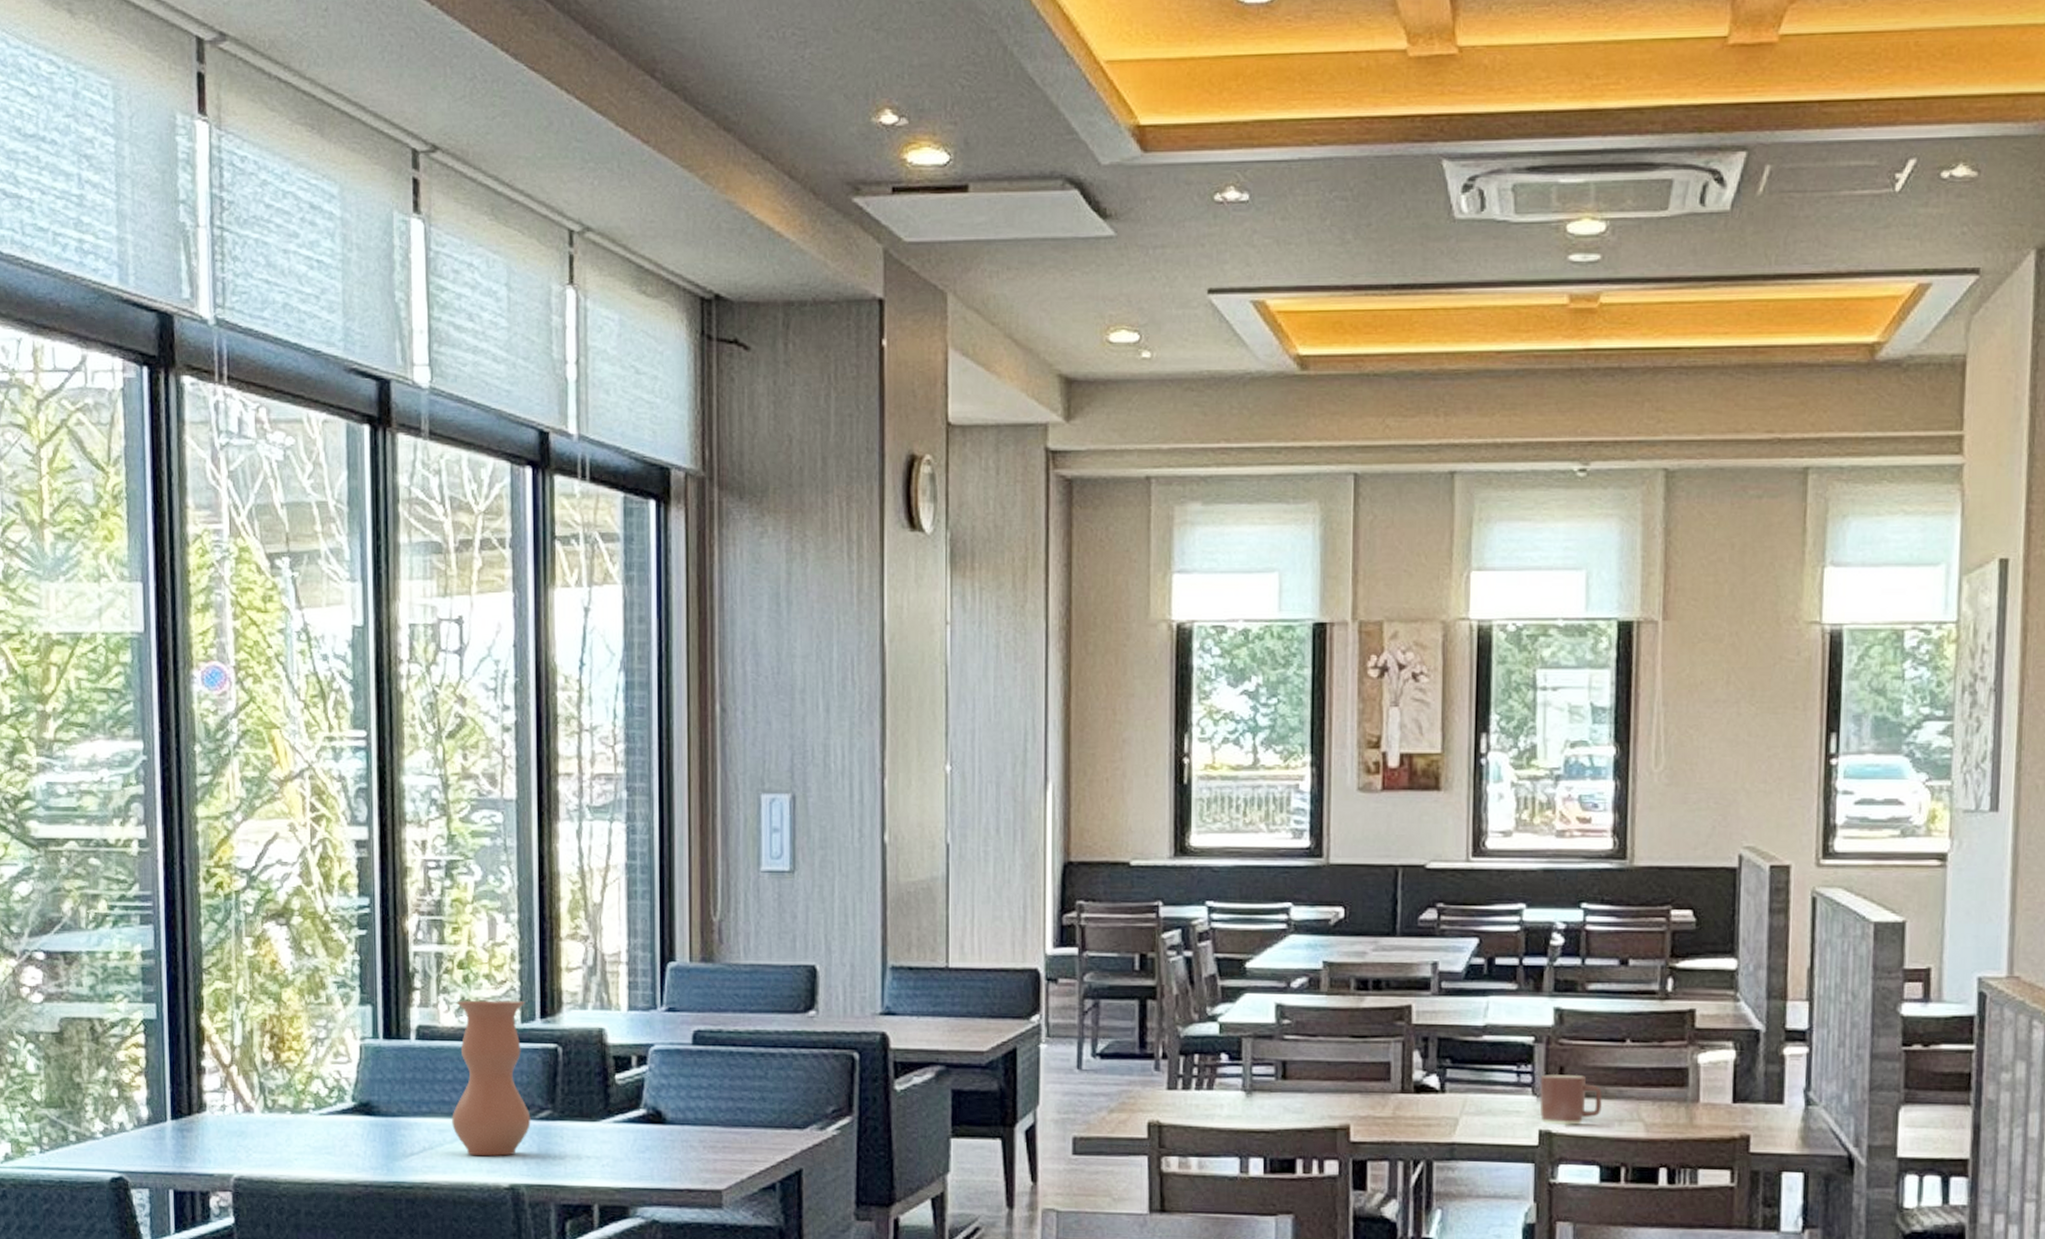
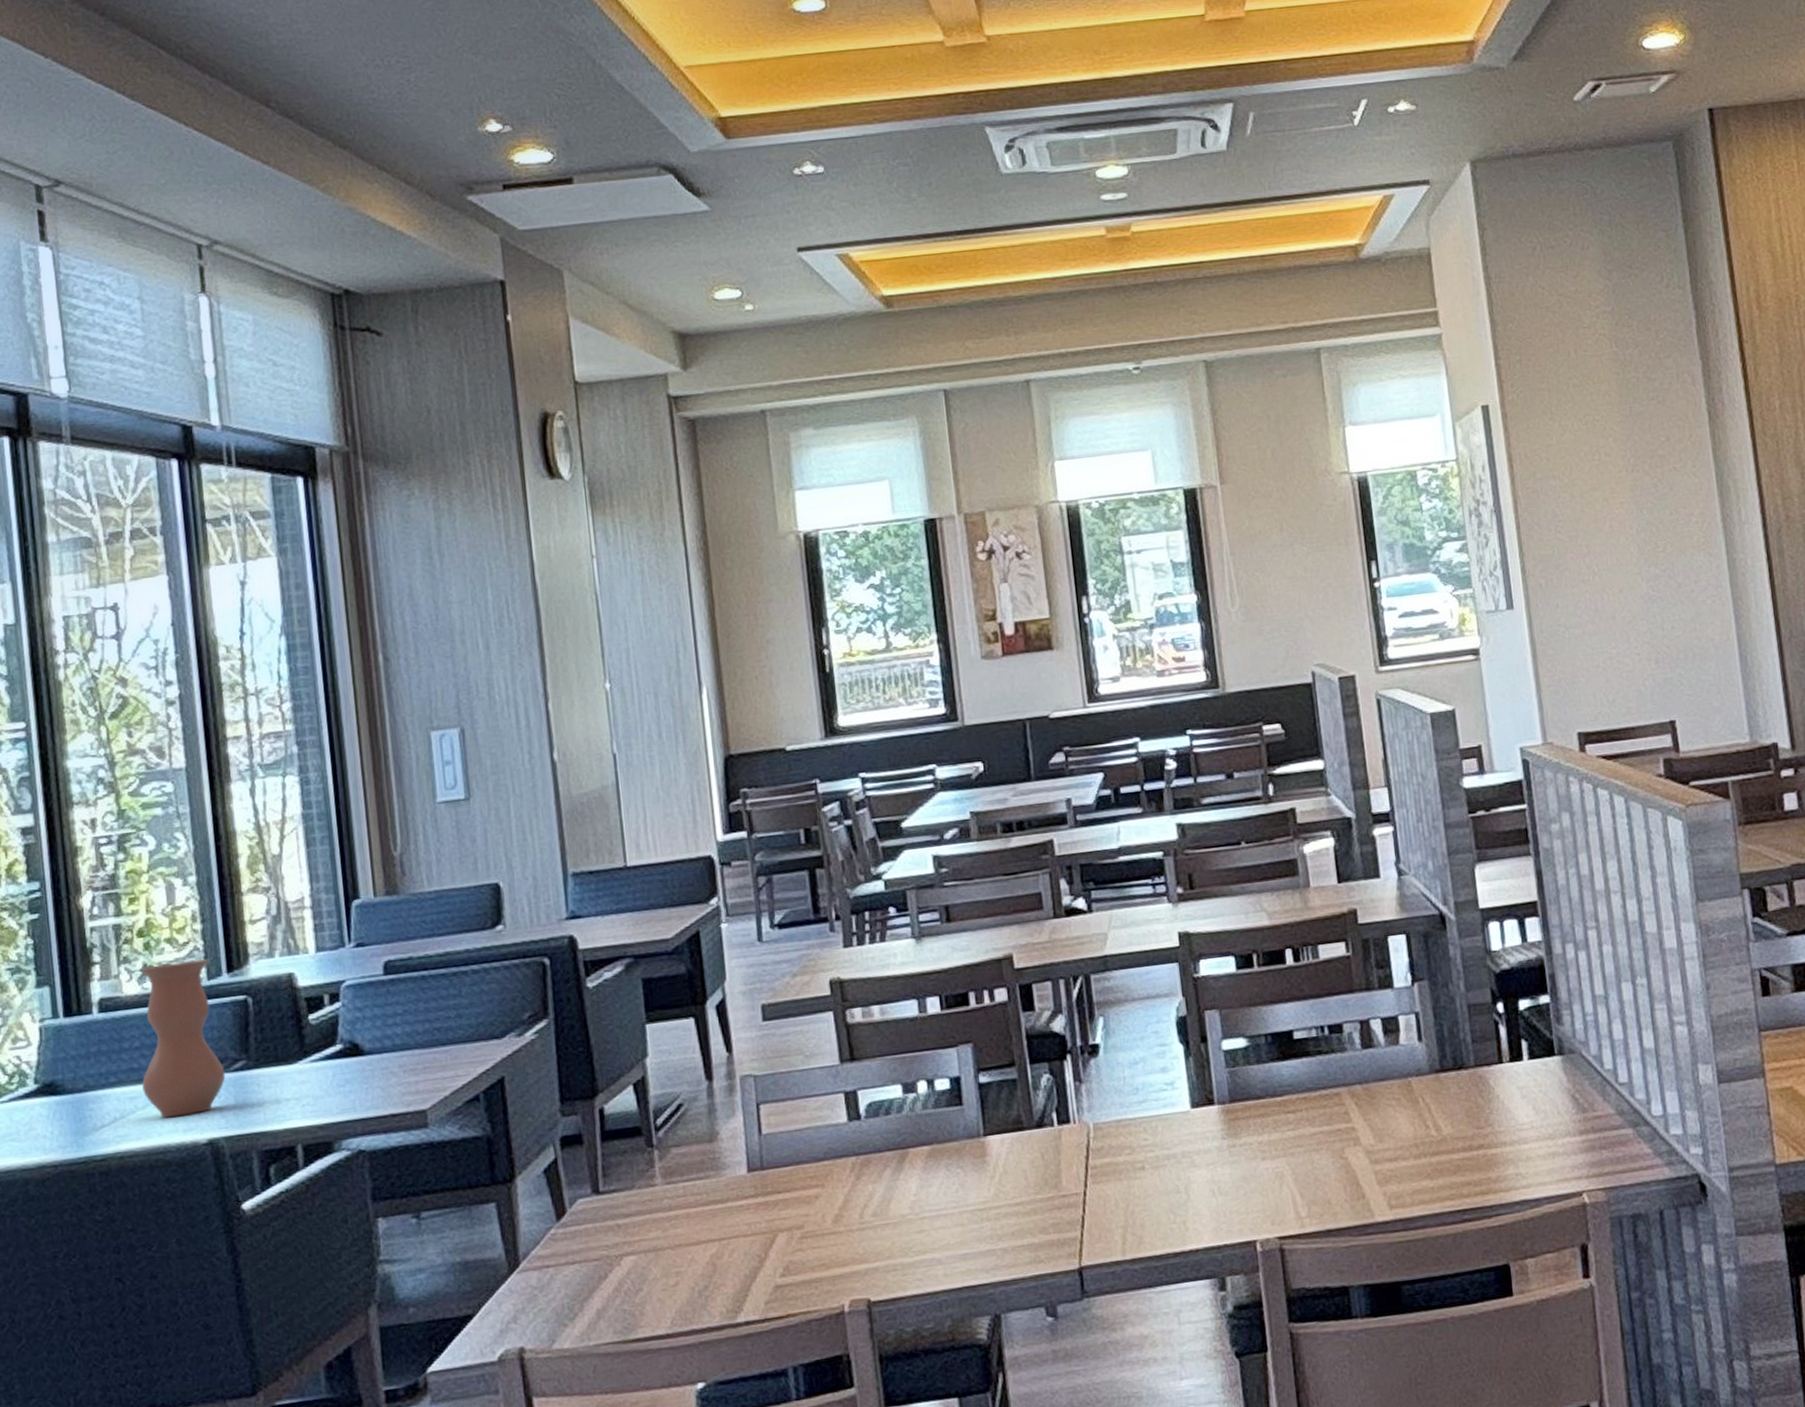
mug: present [1539,1074,1602,1125] -> none [1173,879,1229,926]

